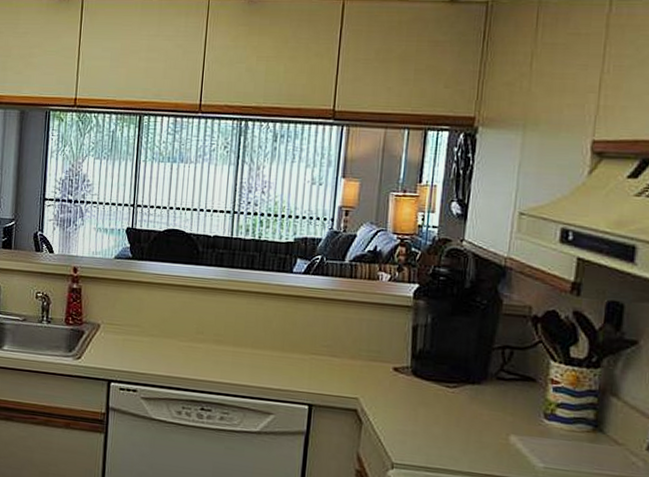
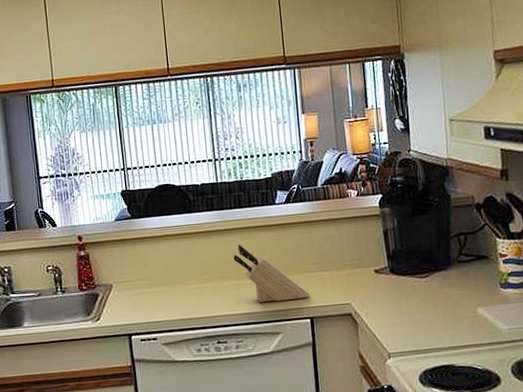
knife block: none [234,309,313,382] -> present [233,245,310,302]

